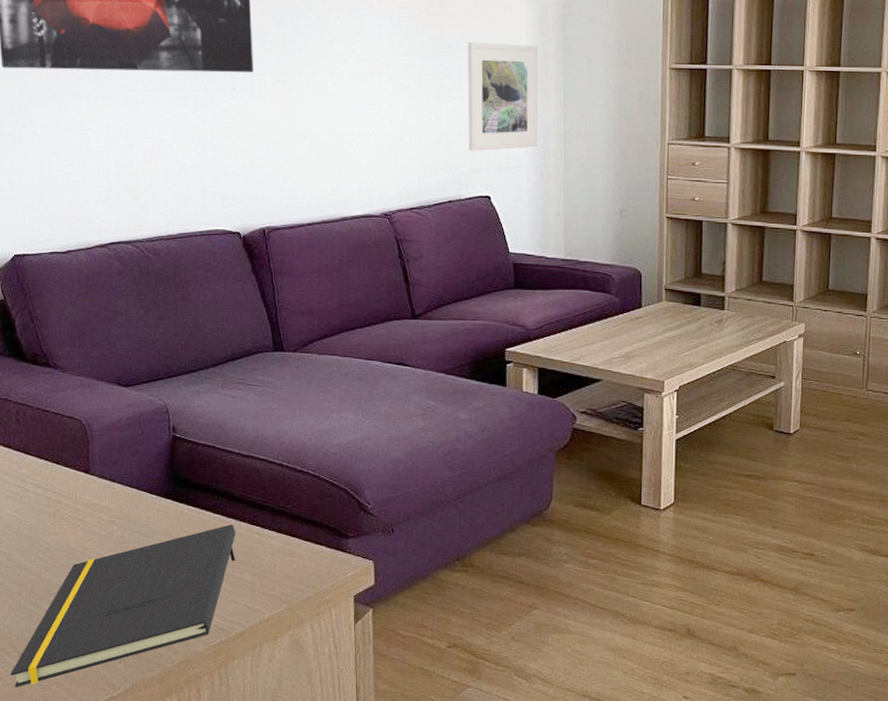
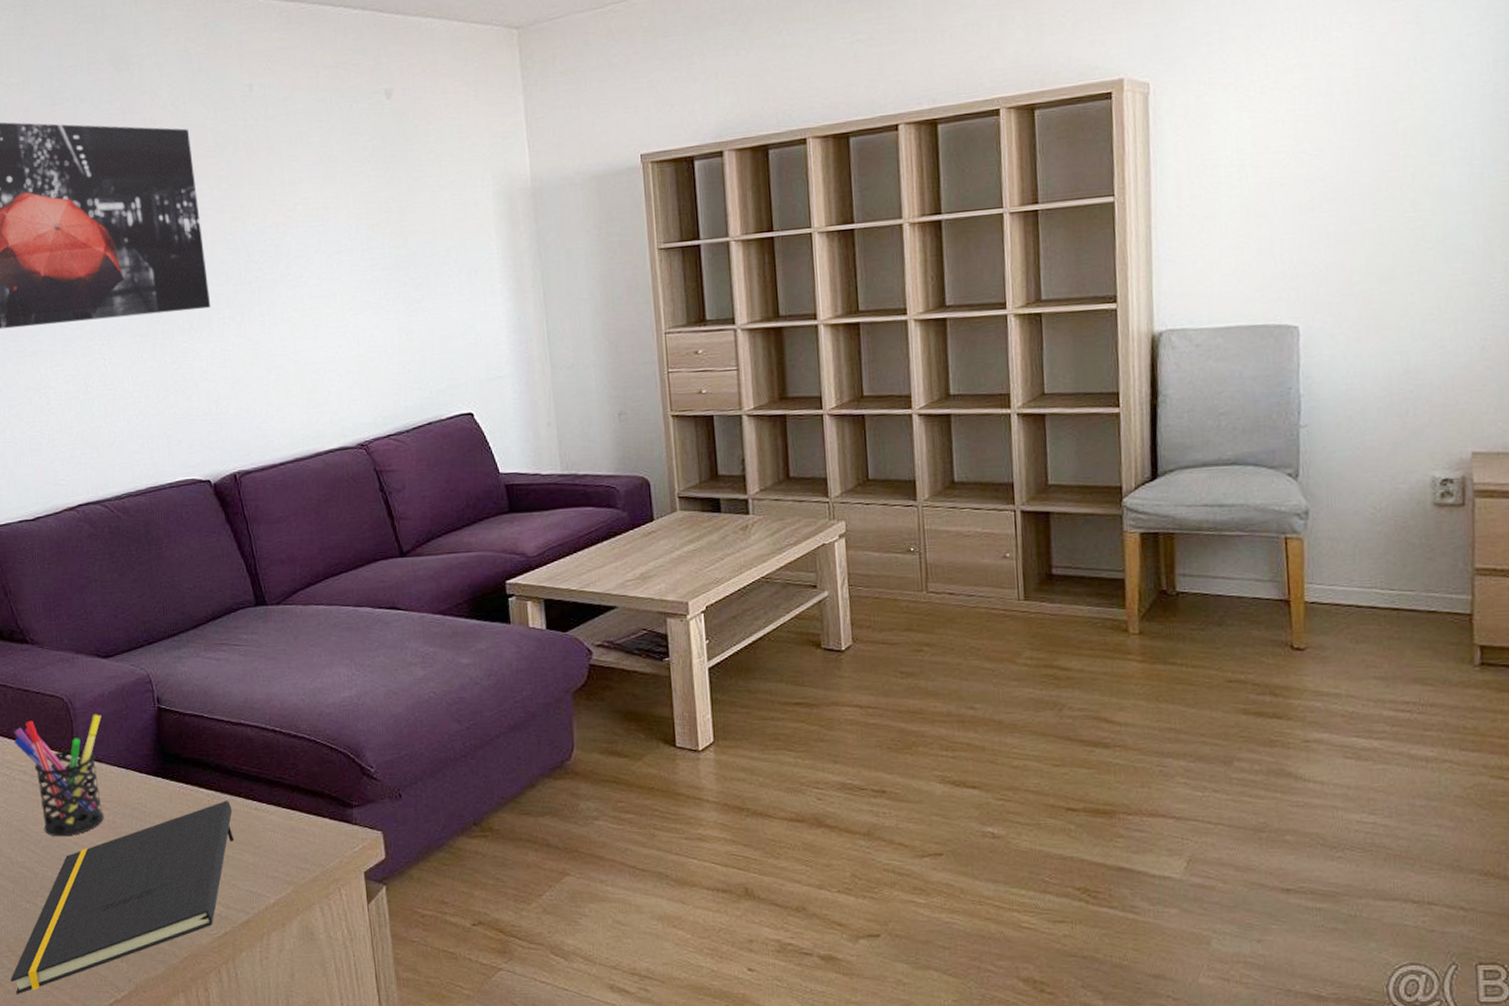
pen holder: none [30,437,118,547] -> present [14,714,104,837]
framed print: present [467,42,539,151] -> none [433,242,520,366]

